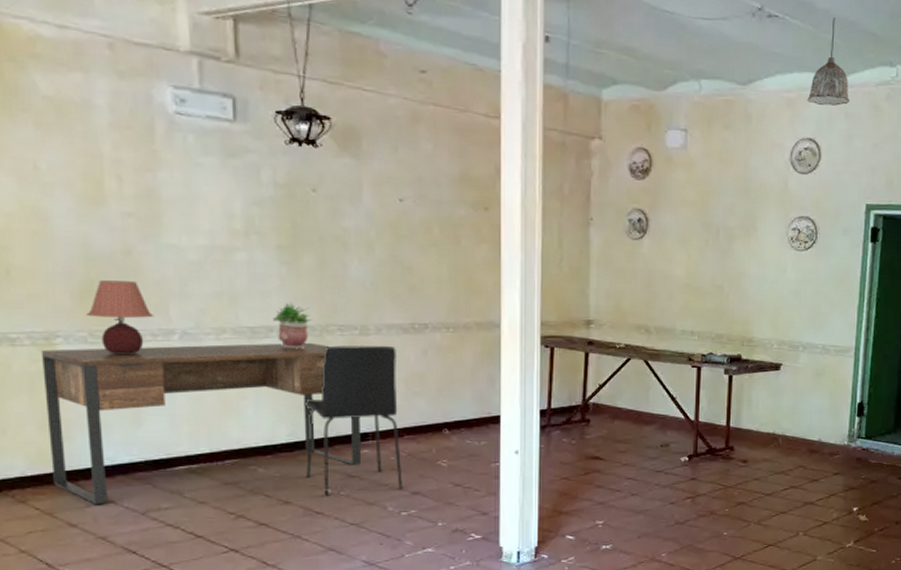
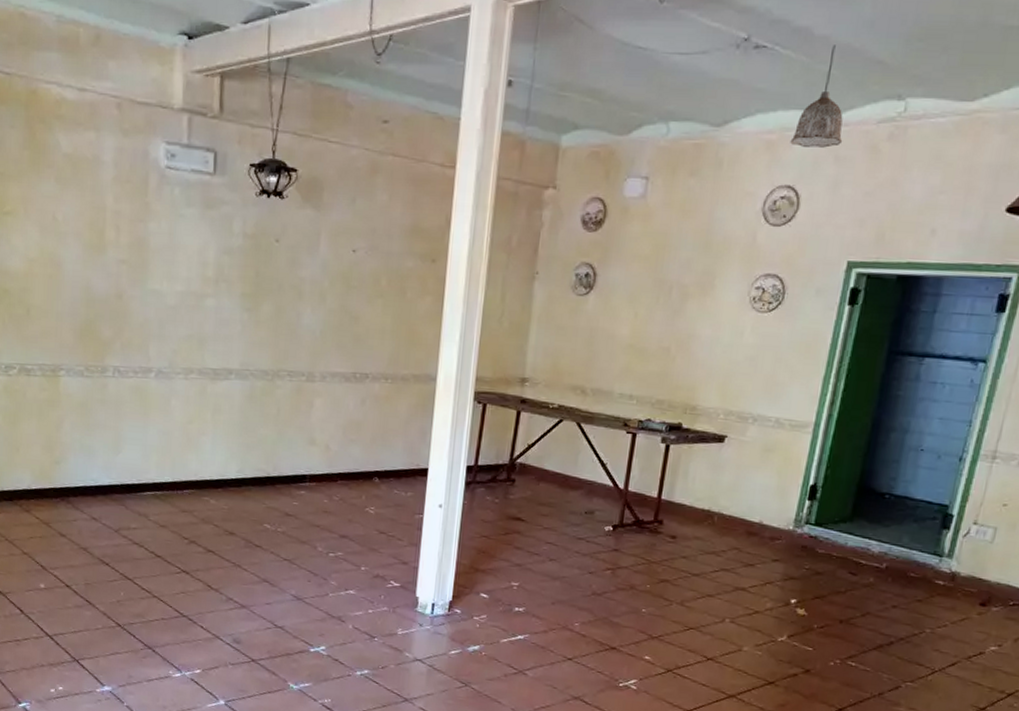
desk: present [41,342,362,504] -> none [48,380,300,519]
table lamp: present [86,280,155,355] -> none [84,321,137,389]
potted plant: present [273,302,312,349] -> none [233,347,266,392]
chair: present [306,345,403,496] -> none [250,390,338,531]

